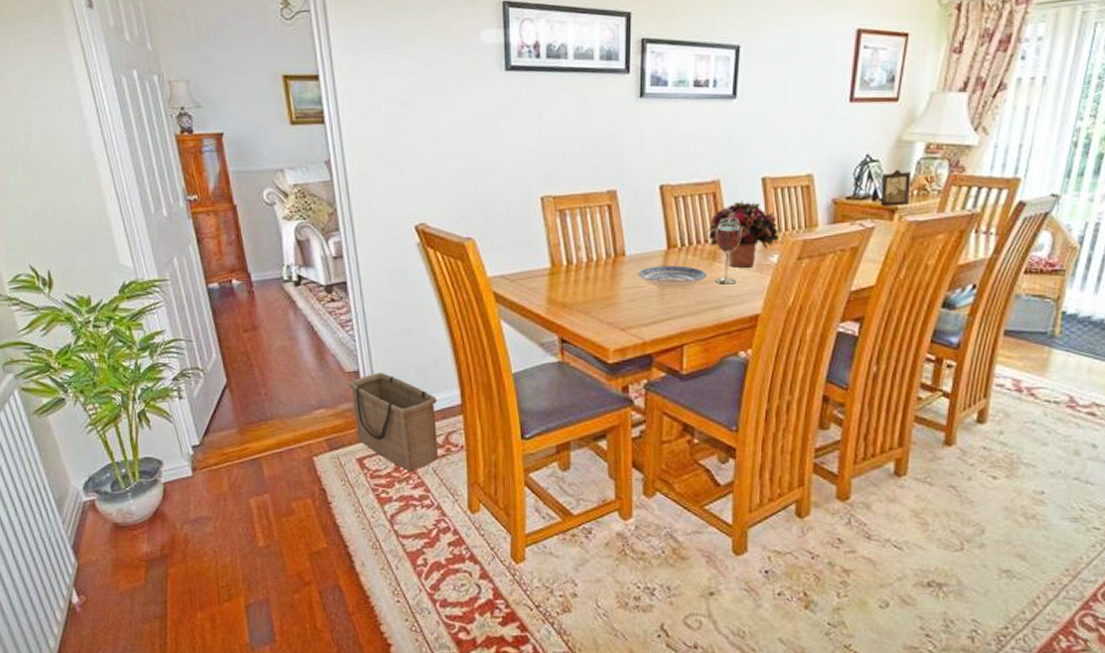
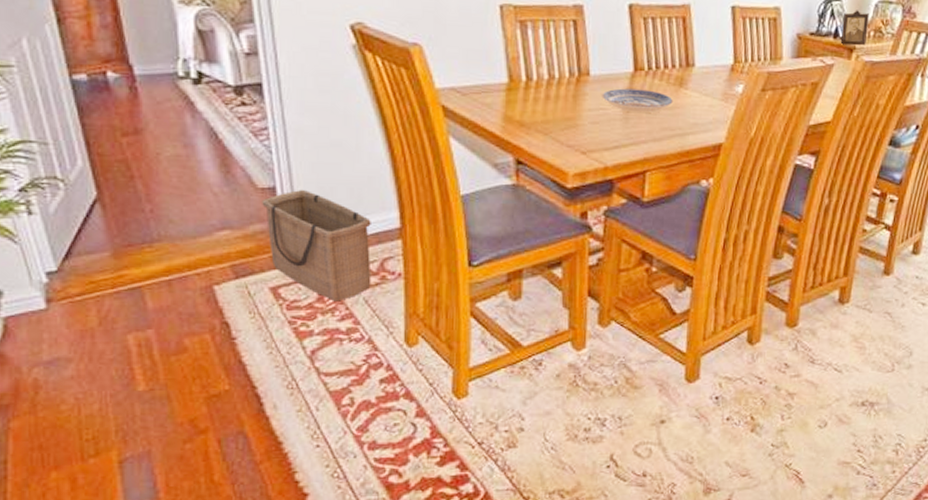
bouquet: present [707,201,779,268] -> none [675,28,745,96]
wineglass: present [715,218,742,285] -> none [681,44,710,112]

